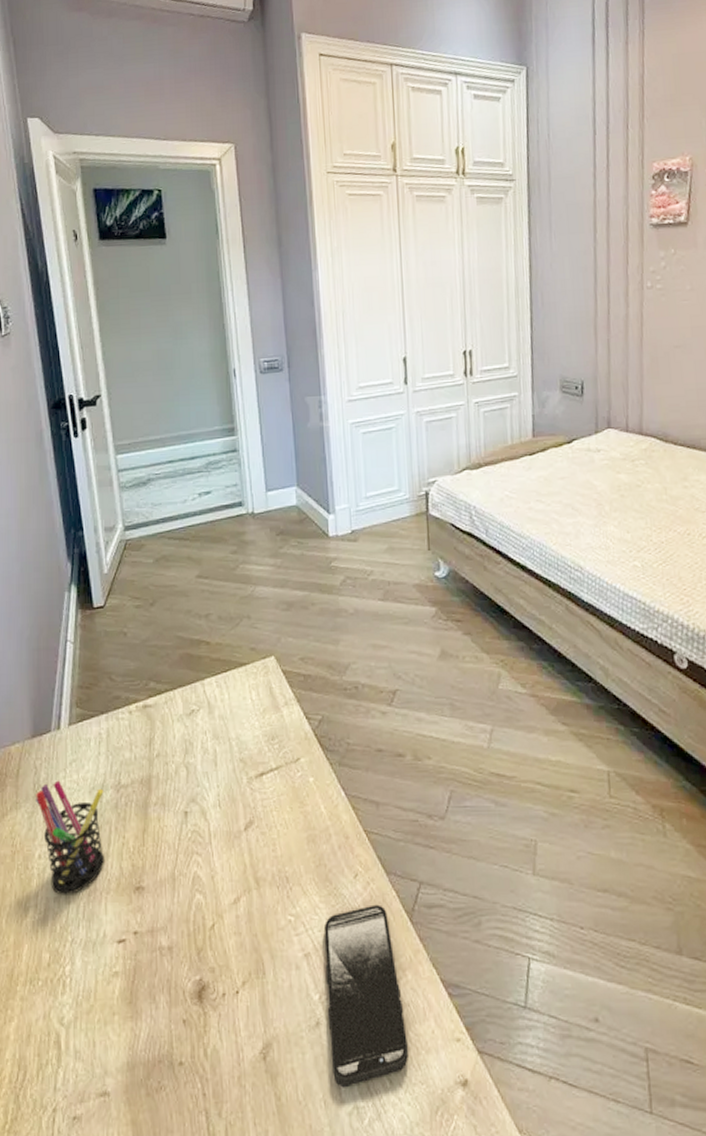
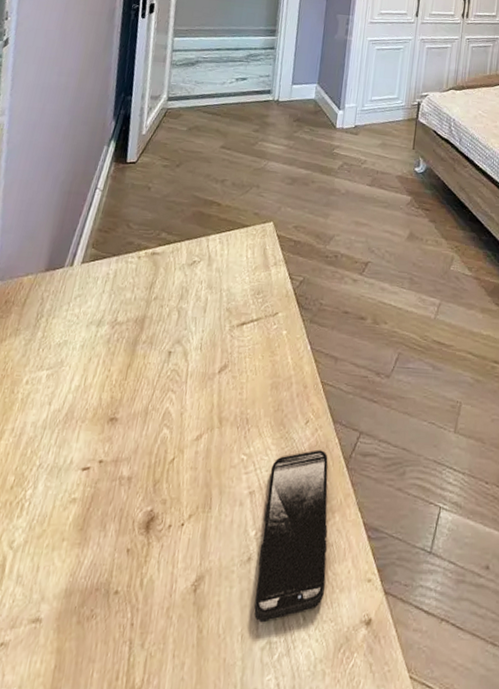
pen holder: present [36,780,104,895] -> none [31,312,100,421]

